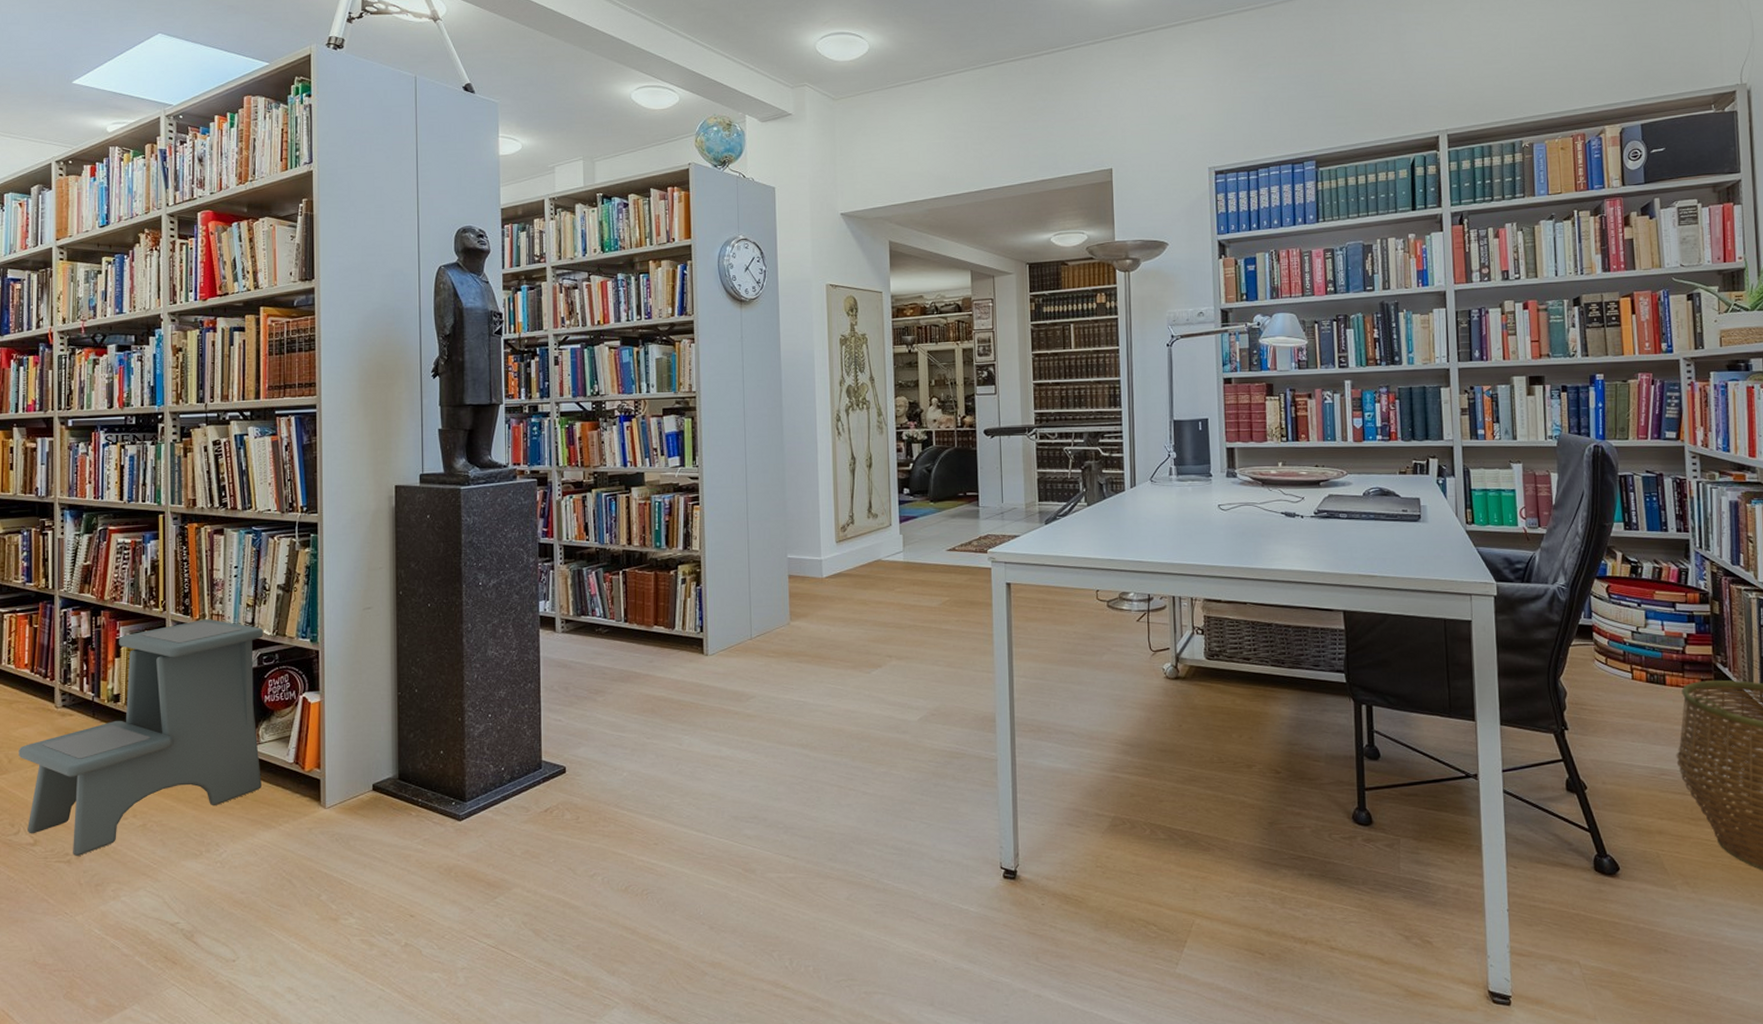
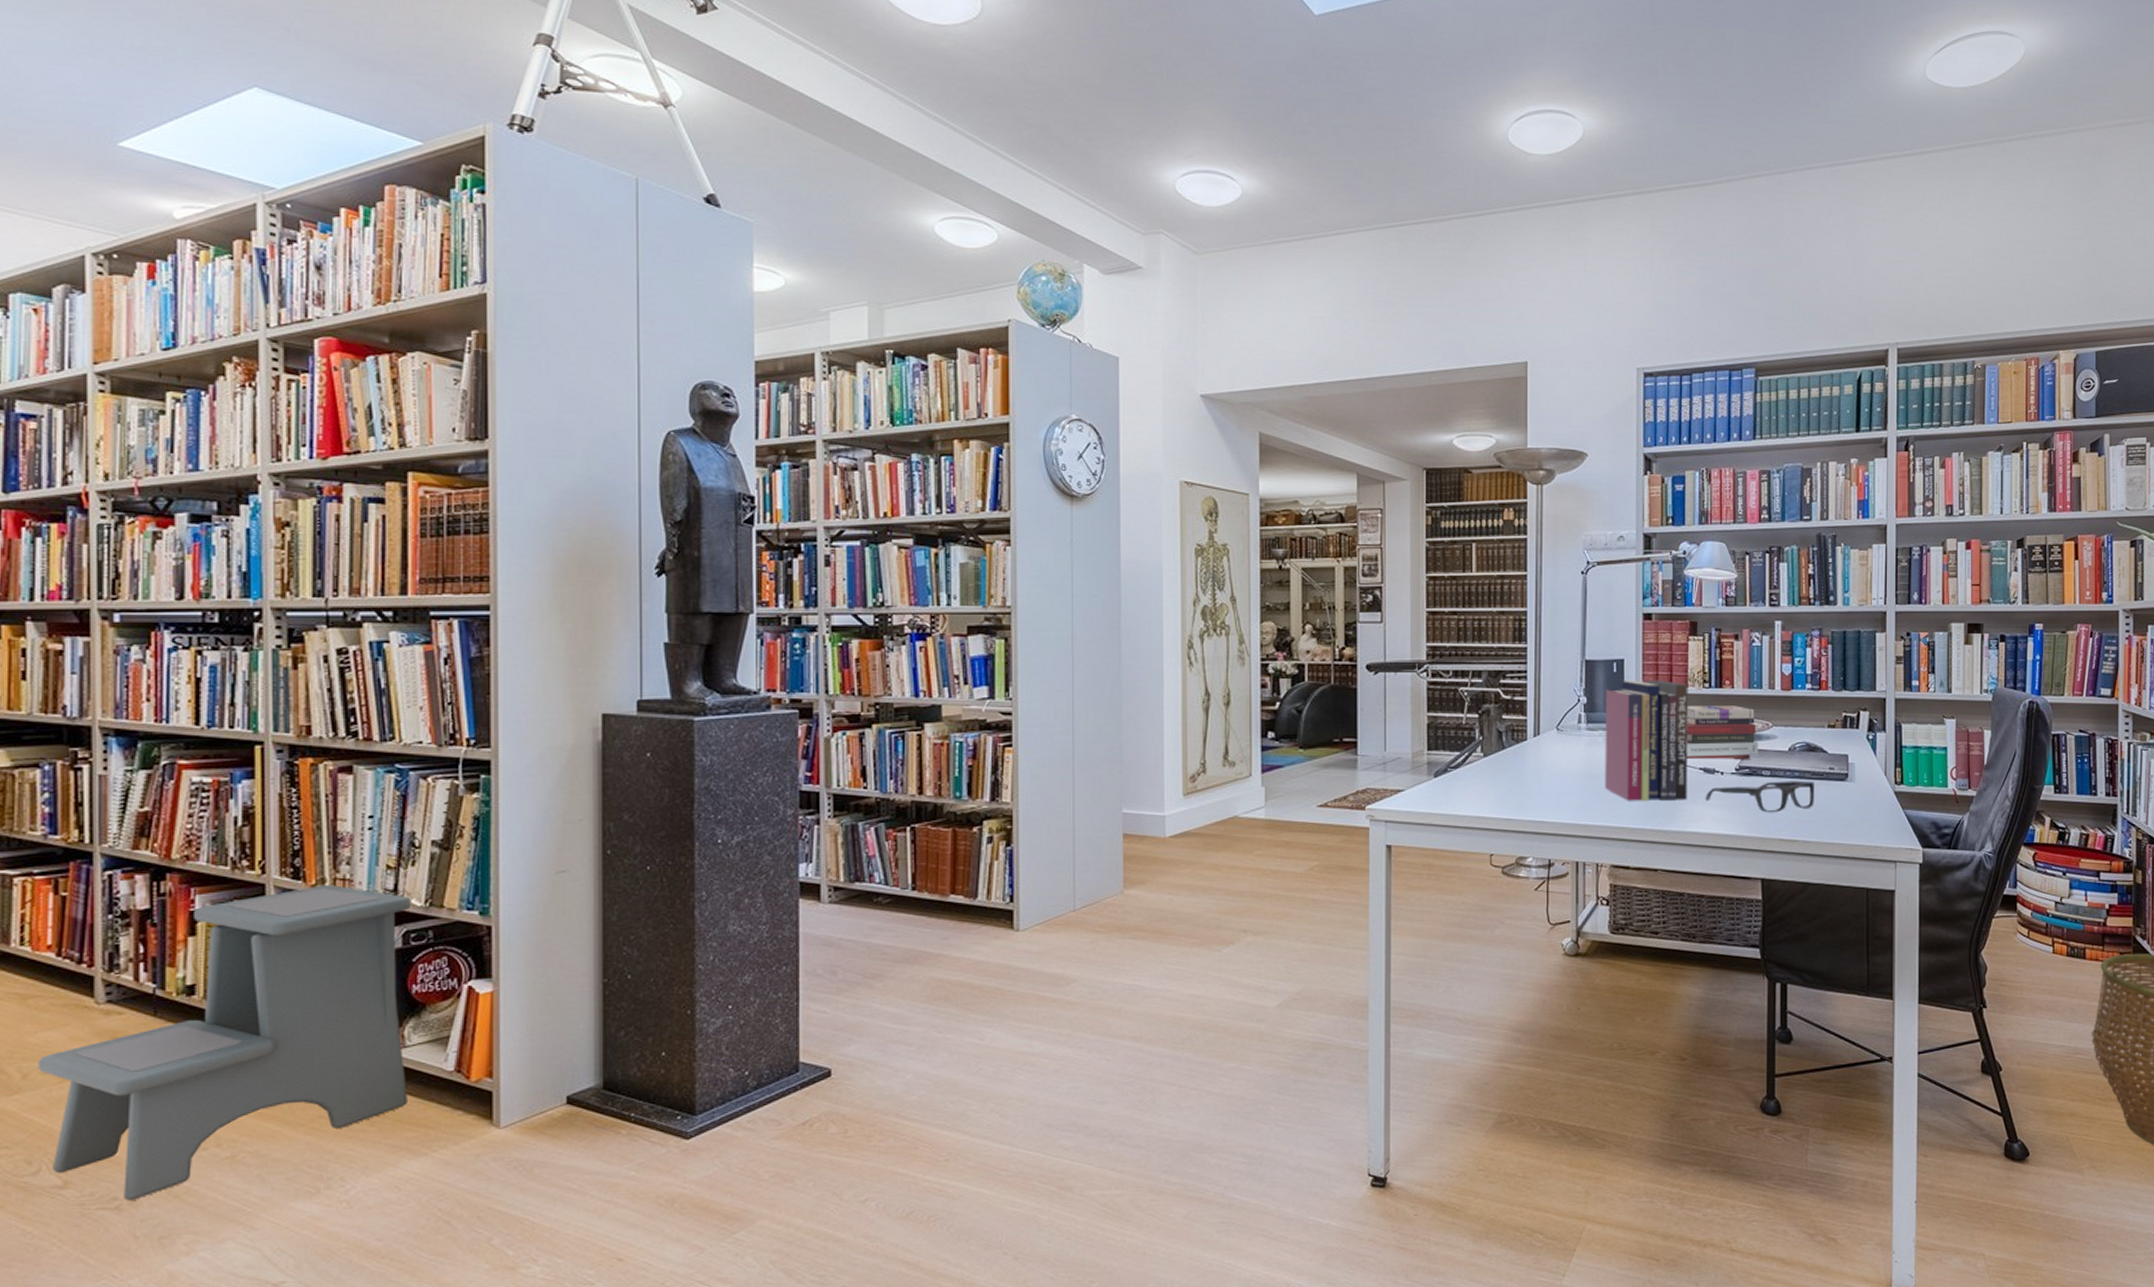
books: none [1192,435,1271,543] -> present [1605,679,1688,802]
books: none [1267,456,1336,505] -> present [1687,706,1759,760]
eyeglasses: none [1287,522,1390,552] -> present [1705,781,1814,813]

